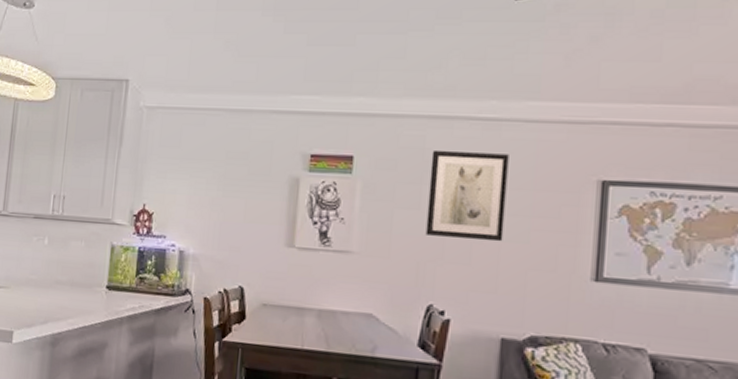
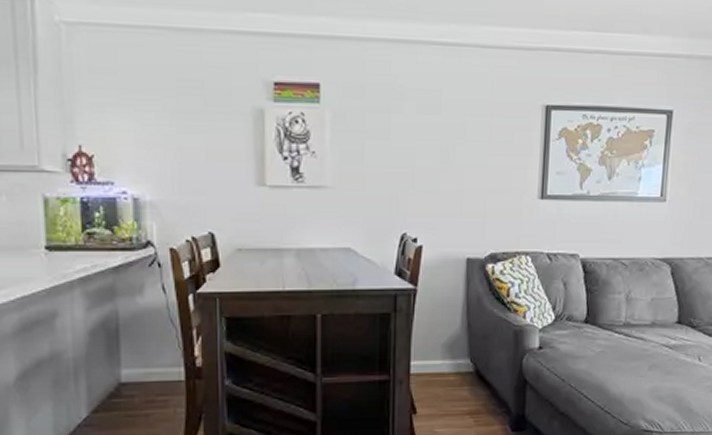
wall art: present [425,149,509,242] -> none [396,76,469,168]

